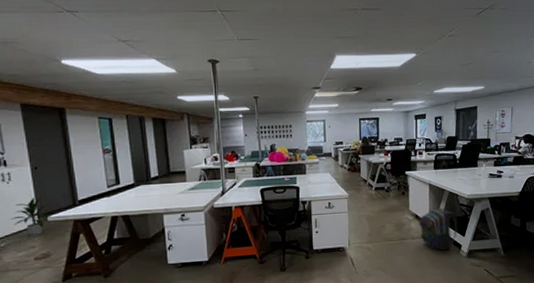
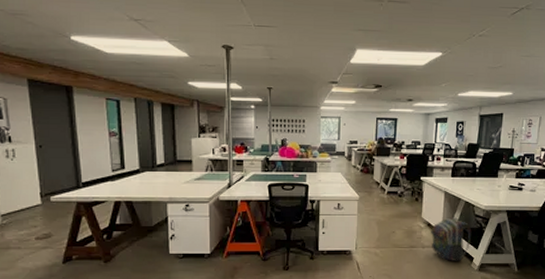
indoor plant: present [10,196,51,235] -> none [13,175,54,214]

